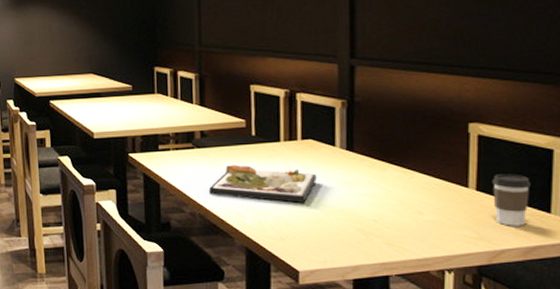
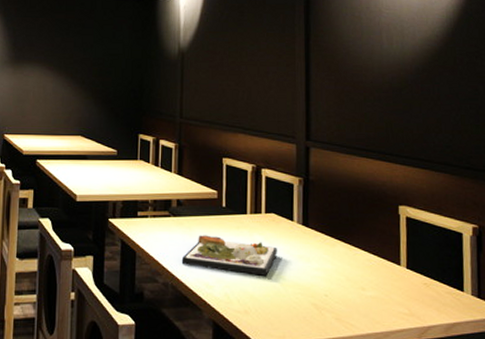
coffee cup: present [492,174,531,226] -> none [419,254,448,303]

